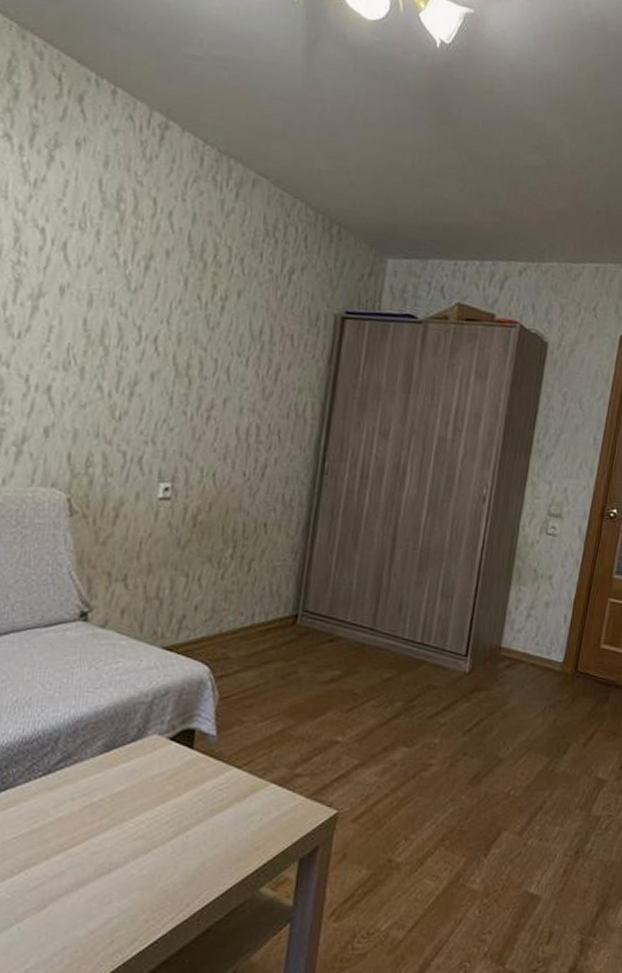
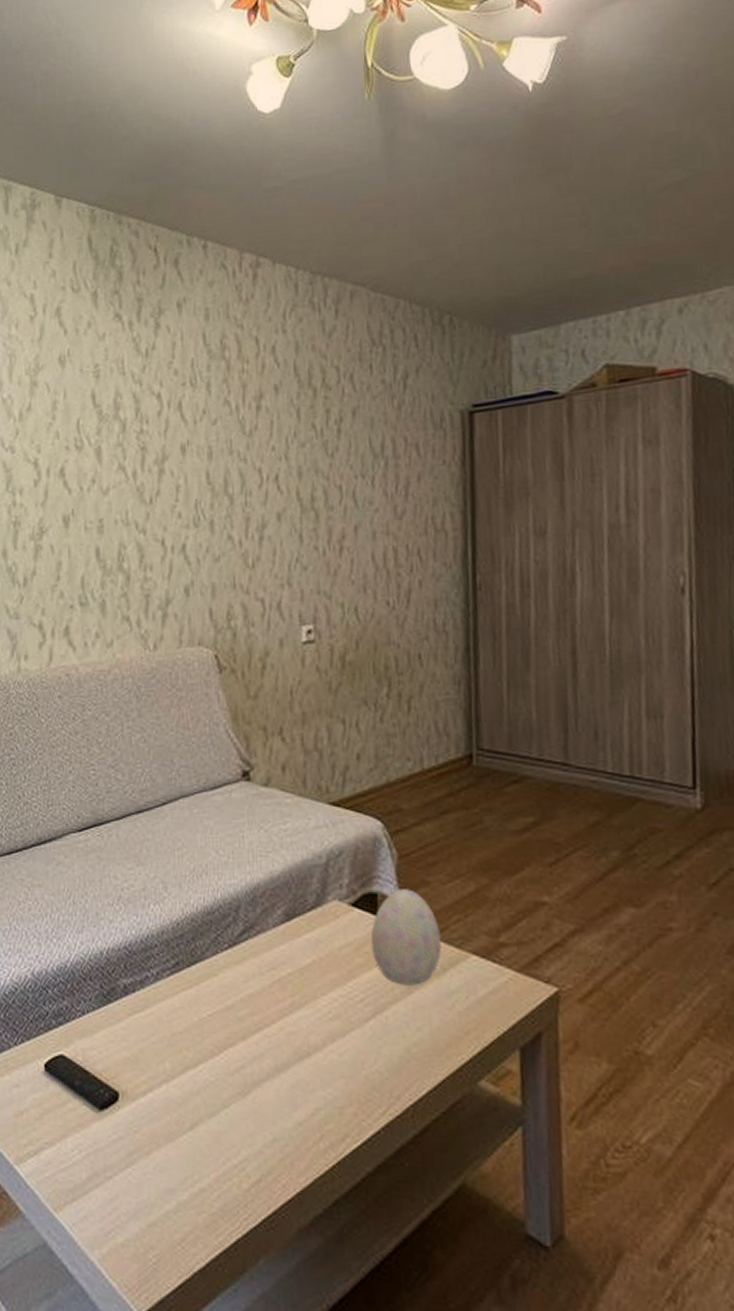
decorative egg: none [182,726,247,809] -> present [370,889,442,985]

